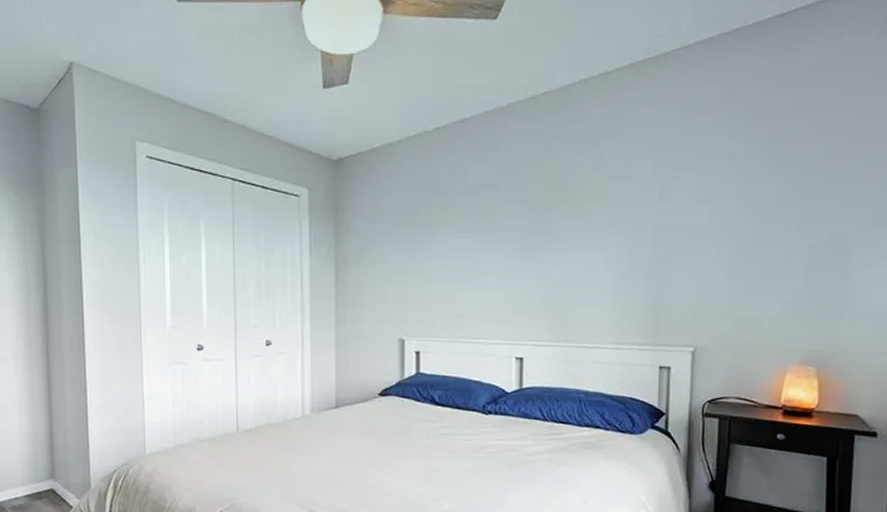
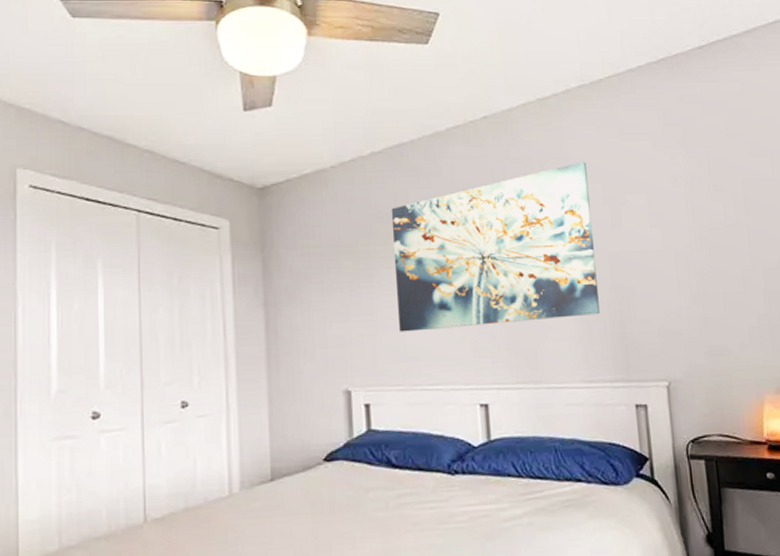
wall art: none [449,137,641,292] -> present [391,162,600,332]

